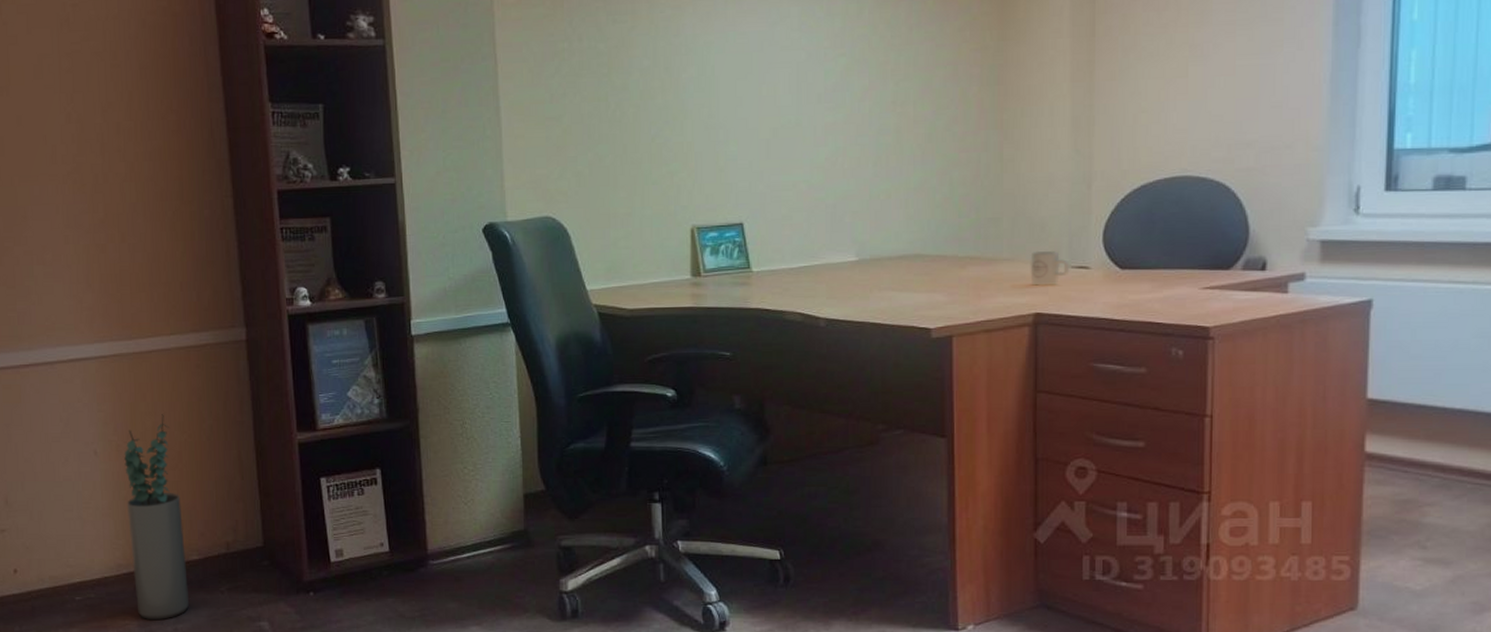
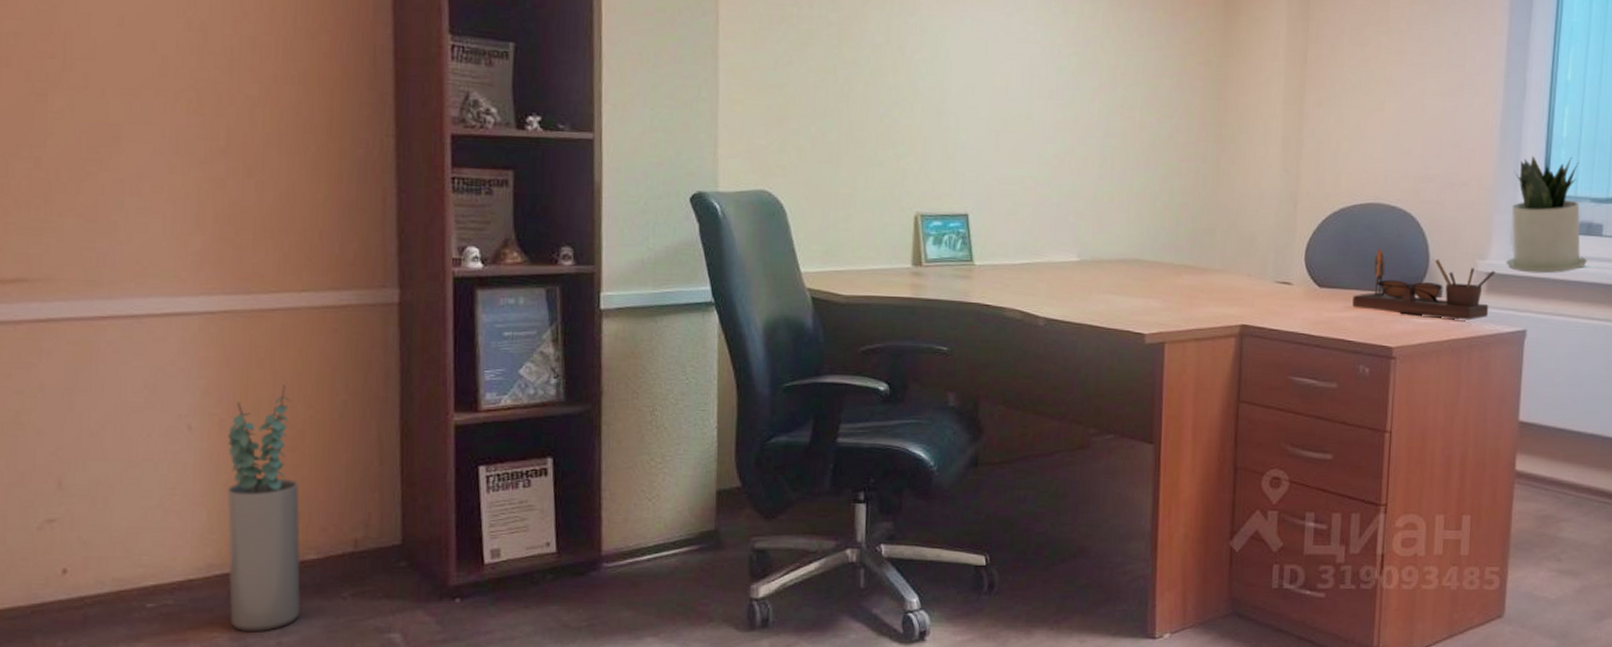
mug: present [1030,251,1070,286] -> none [1239,265,1274,299]
desk organizer: none [1160,224,1331,294] -> present [1352,249,1496,321]
planter: none [1343,104,1448,237] -> present [1506,156,1588,274]

